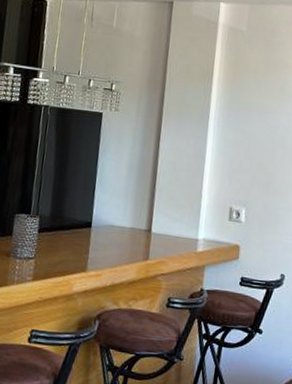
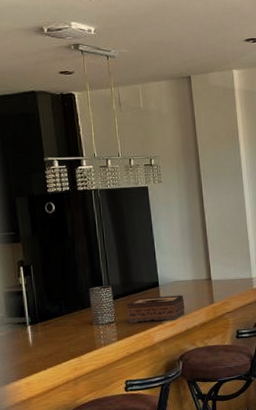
tissue box: none [49,236,116,270] -> present [126,294,185,323]

